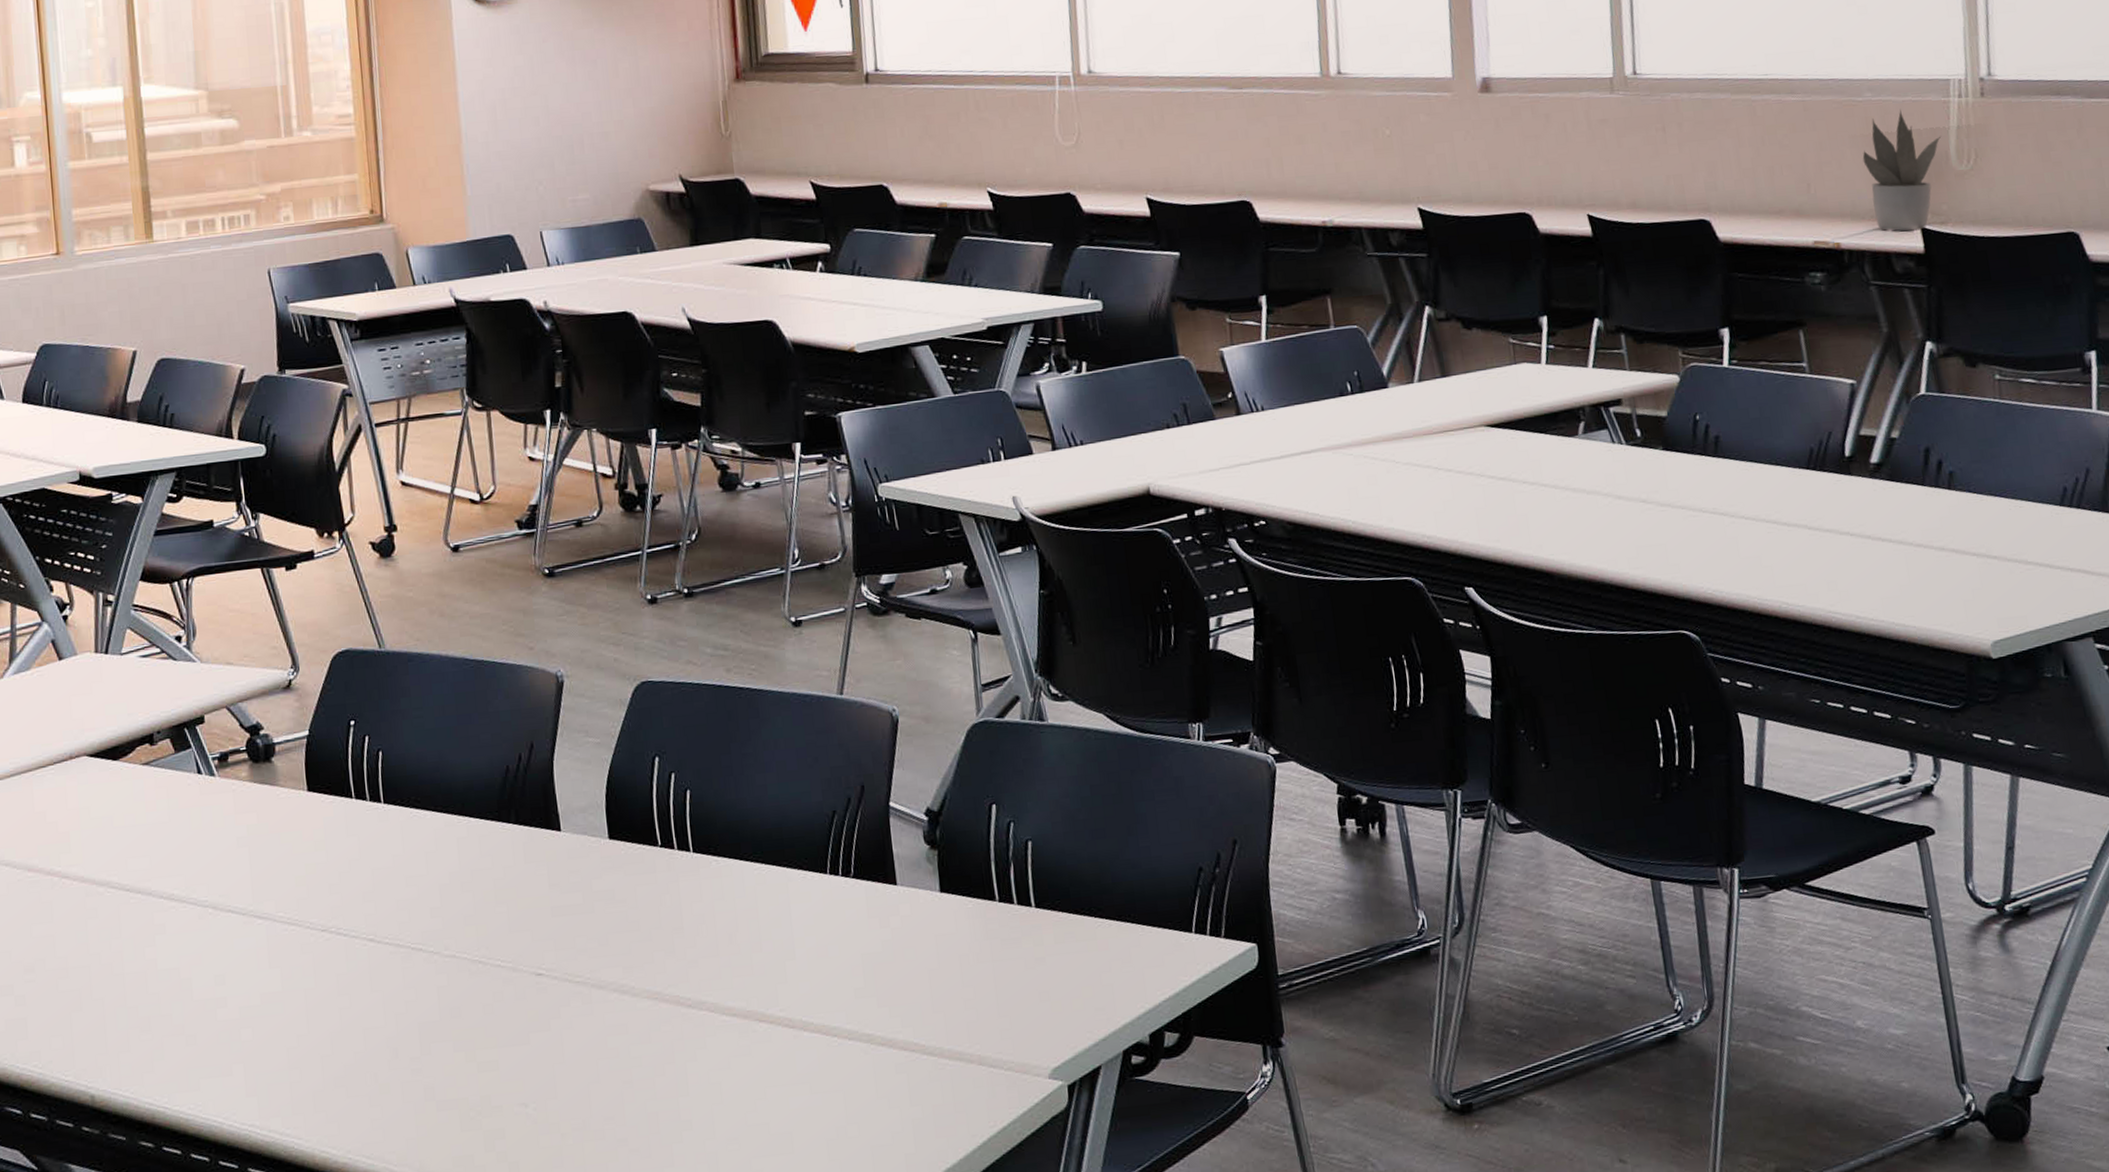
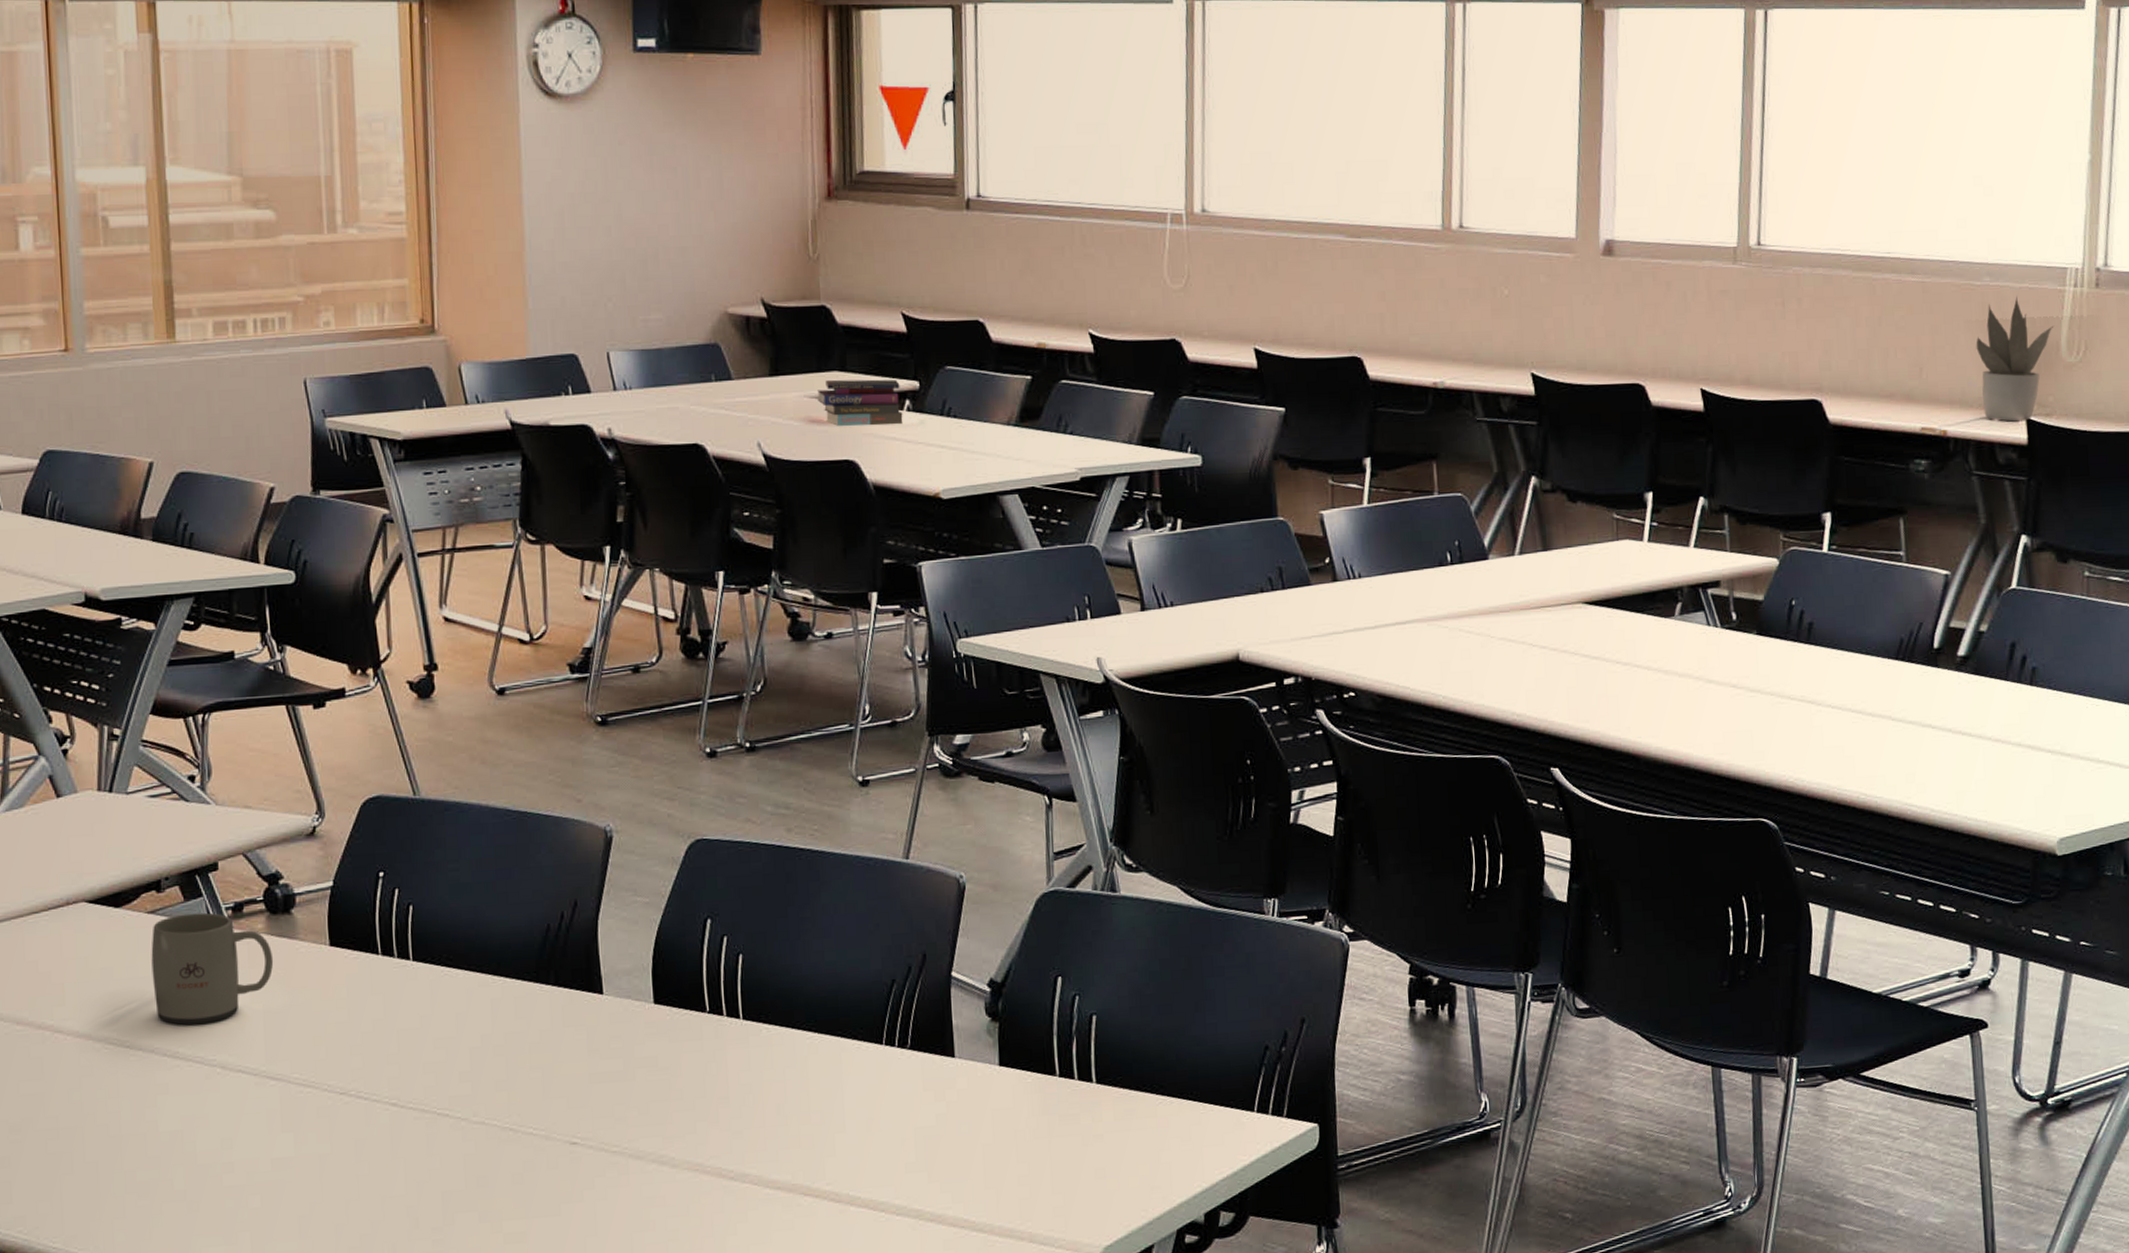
mug: none [146,762,257,869] -> present [151,912,274,1025]
books: none [735,244,817,290] -> present [817,379,903,427]

